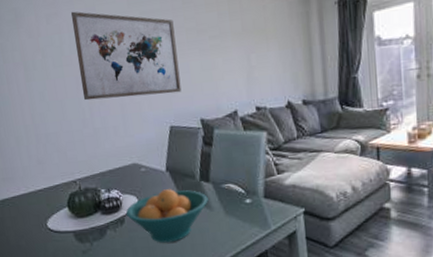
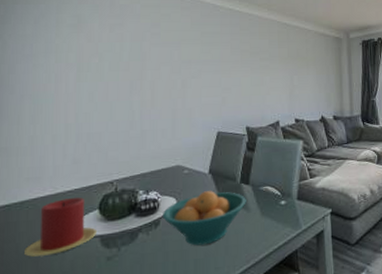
candle: none [14,196,70,248] -> present [24,197,98,257]
wall art: present [70,11,182,101] -> none [135,24,232,104]

